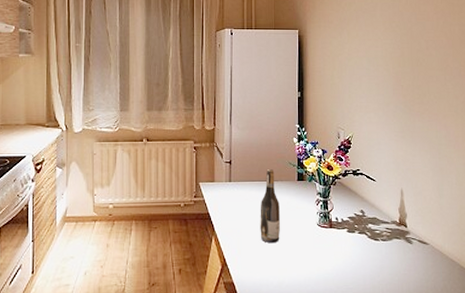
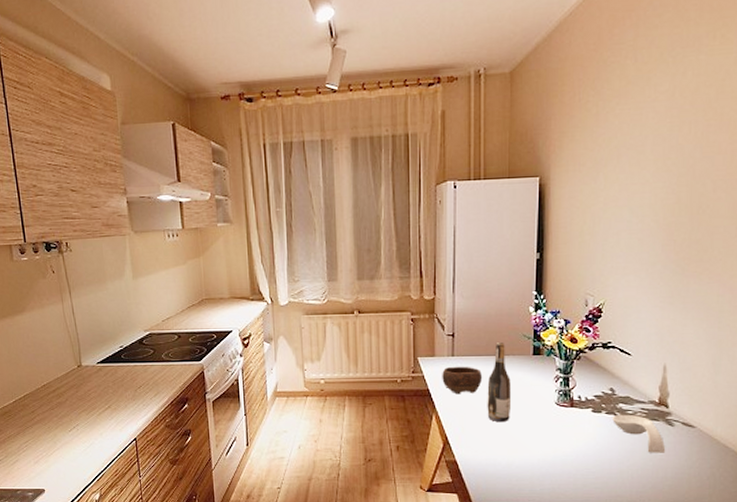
bowl: none [221,190,256,218] -> present [442,366,483,395]
spoon rest: none [364,234,408,269] -> present [612,415,666,453]

